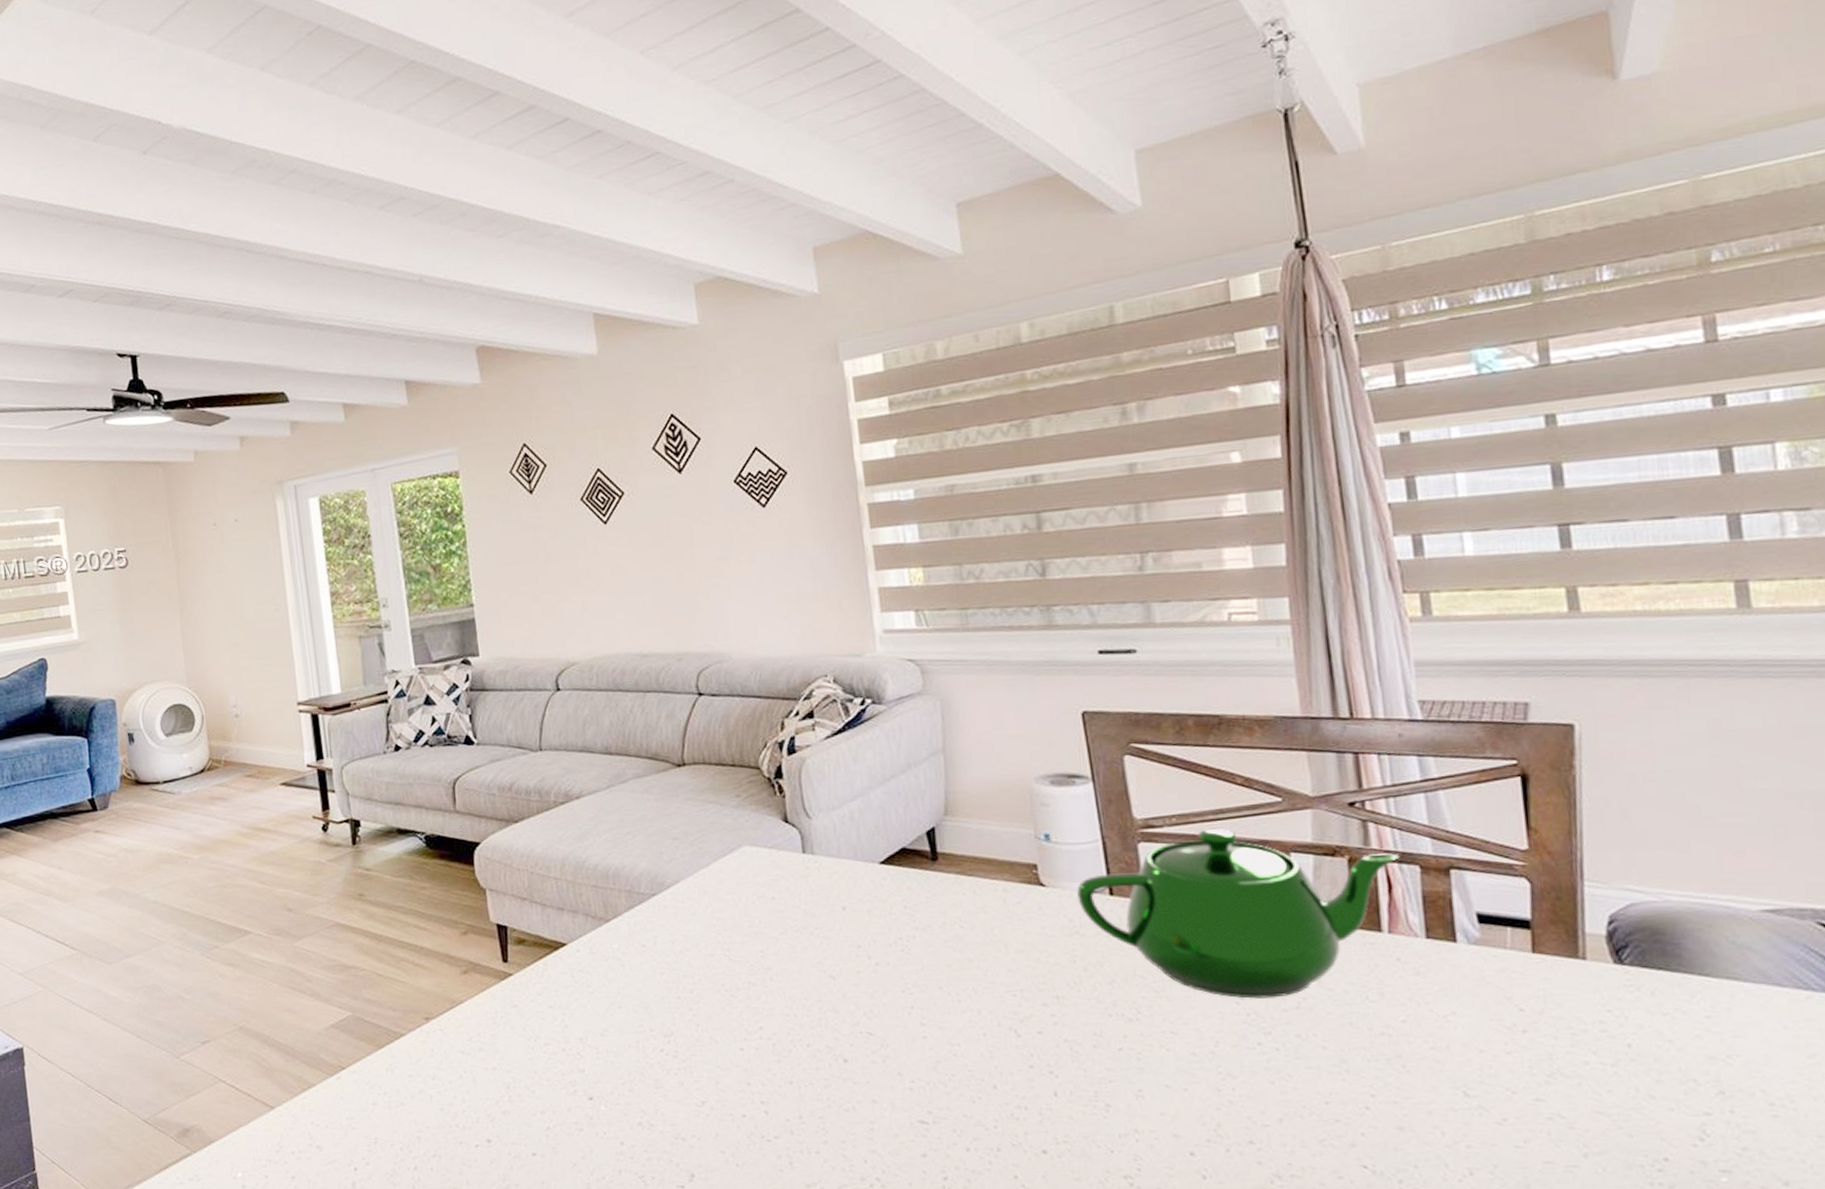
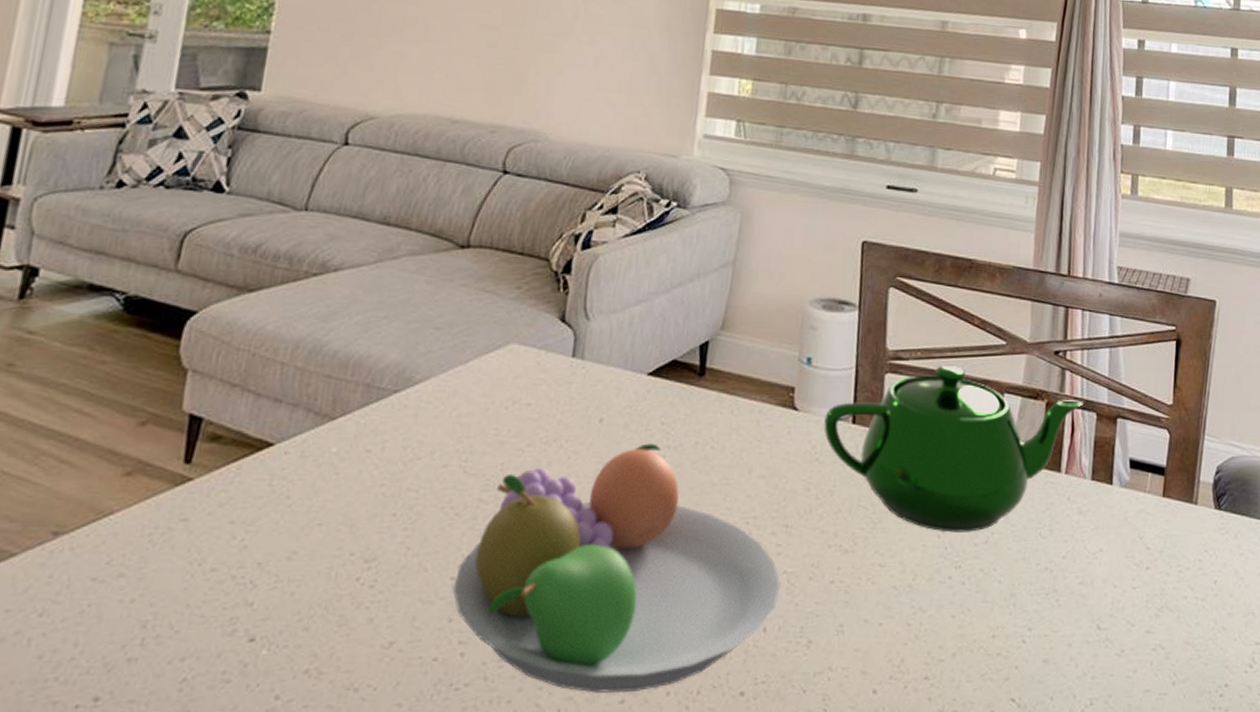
fruit bowl: none [744,926,1064,1148] -> present [452,443,781,694]

